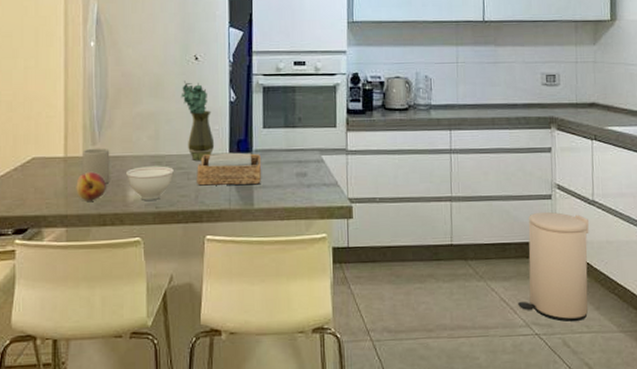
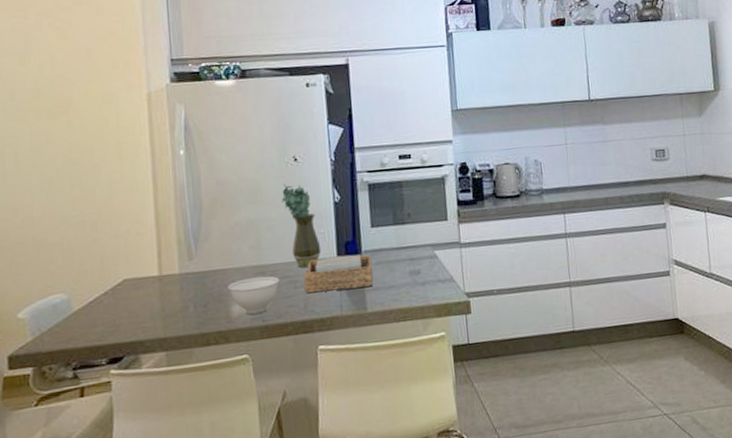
fruit: present [76,172,107,201] -> none [174,289,208,322]
mug: present [82,148,110,184] -> none [179,262,211,301]
pedal bin: present [518,211,589,322] -> none [644,288,714,399]

